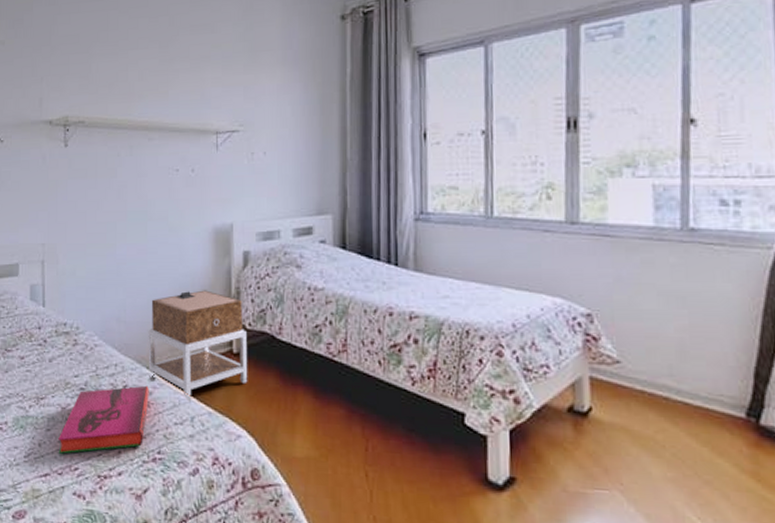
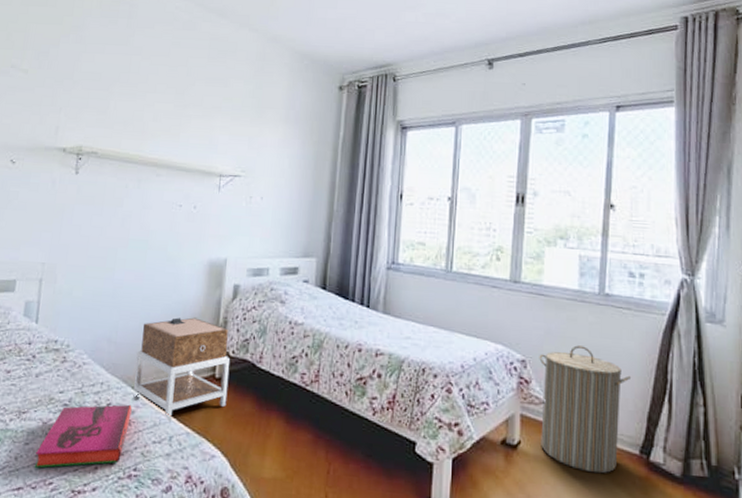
laundry hamper: none [608,293,731,442] -> present [539,345,632,474]

